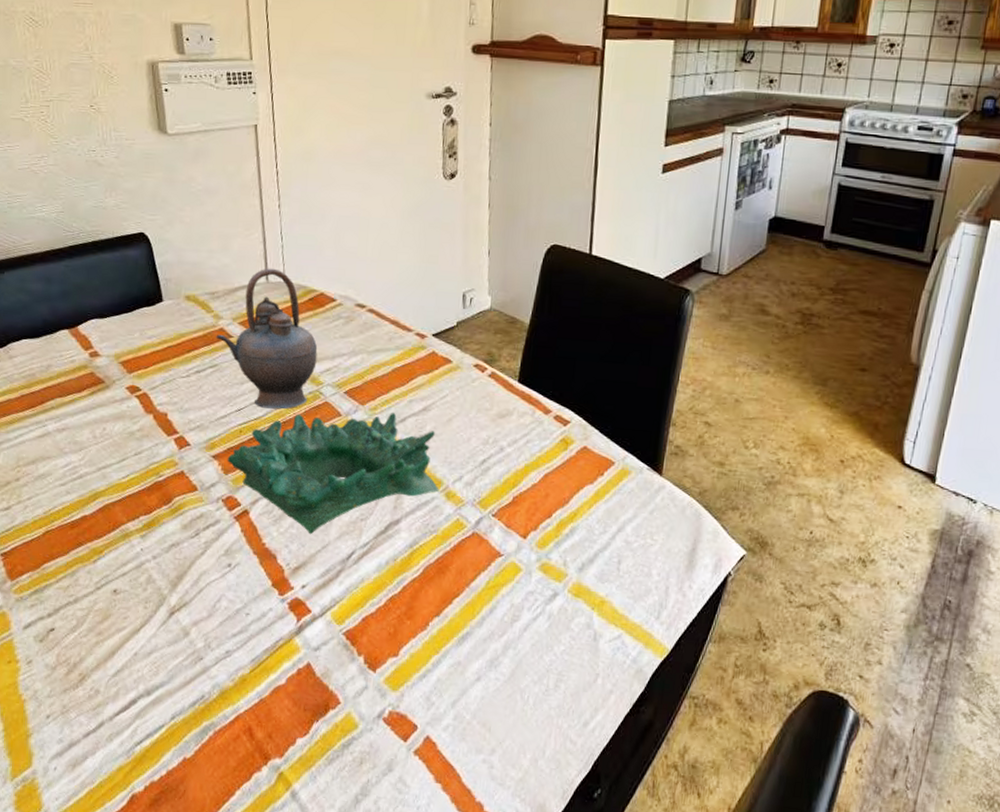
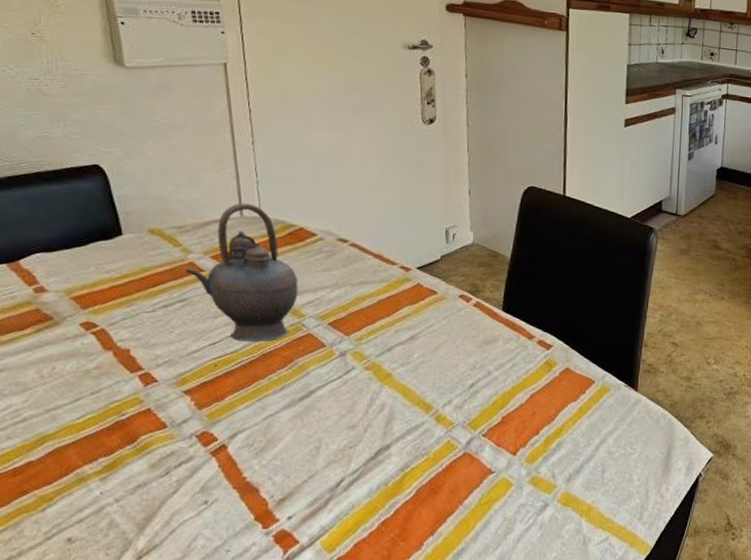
decorative bowl: present [227,413,439,535] -> none [200,342,429,465]

